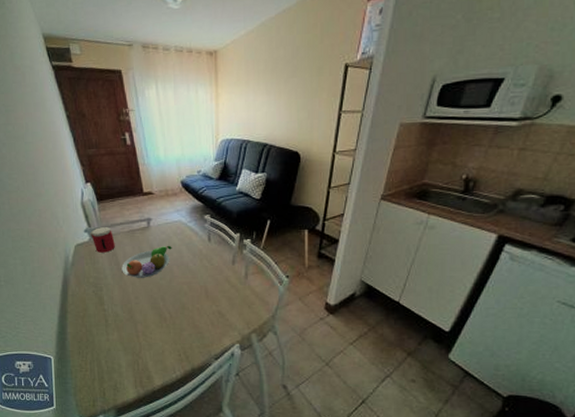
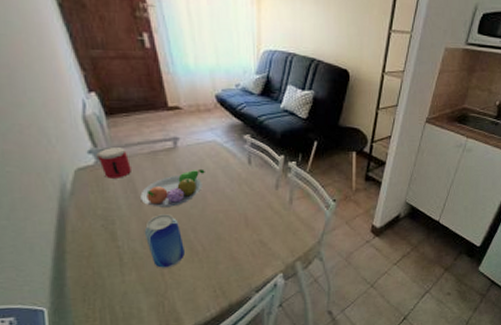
beer can: none [124,284,155,332] -> present [144,214,184,269]

